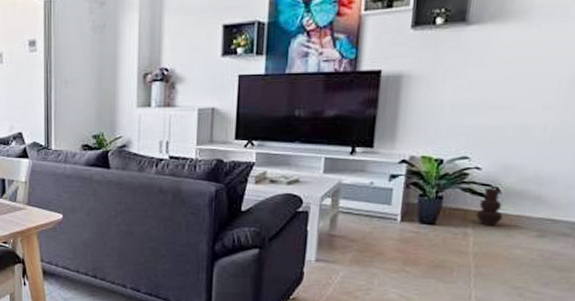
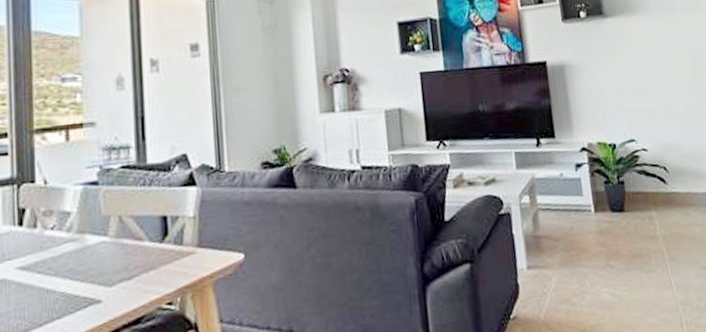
vase: present [476,188,503,226] -> none [654,167,676,207]

